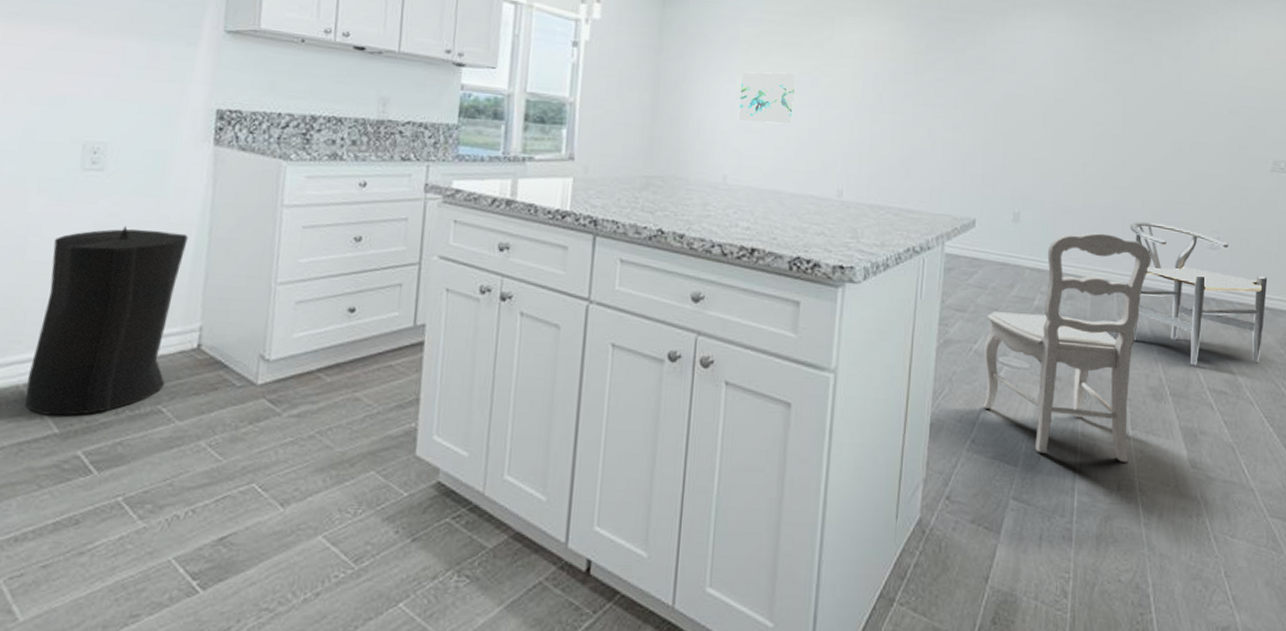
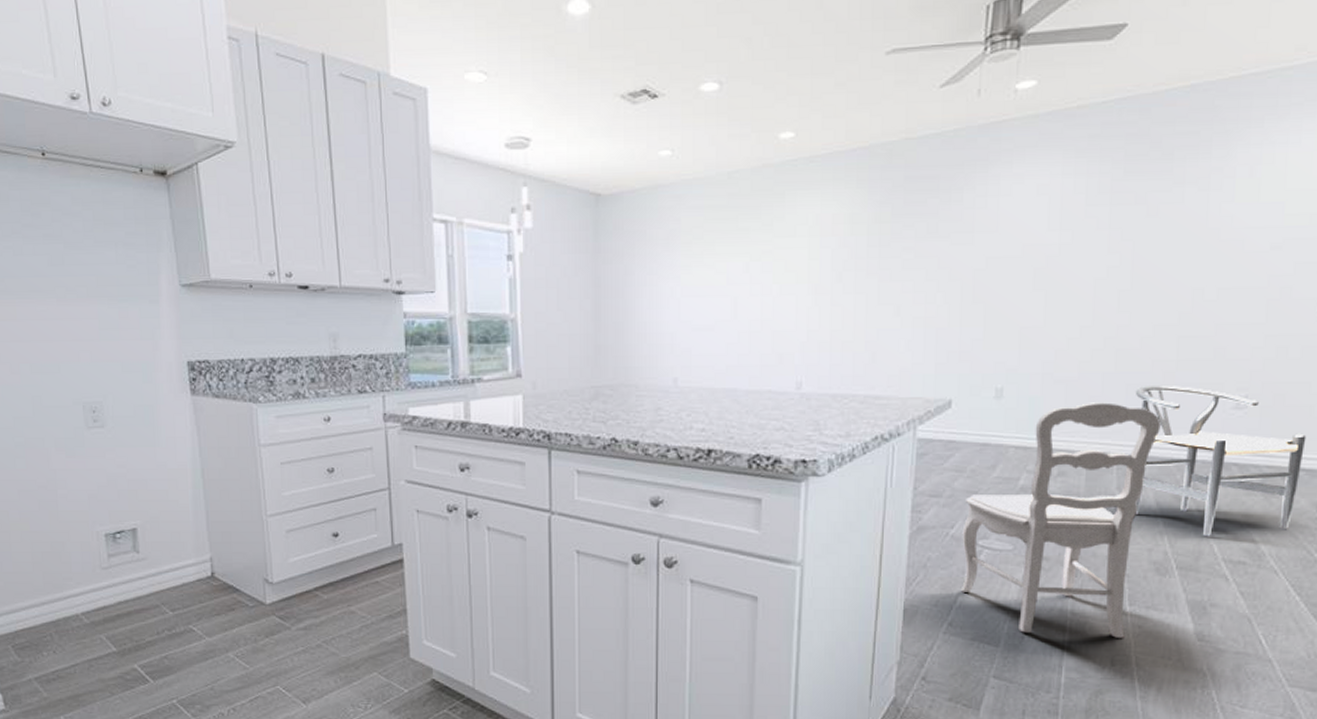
trash can: present [25,226,188,416] -> none [78,475,191,637]
wall art: present [738,72,795,125] -> none [685,262,744,320]

